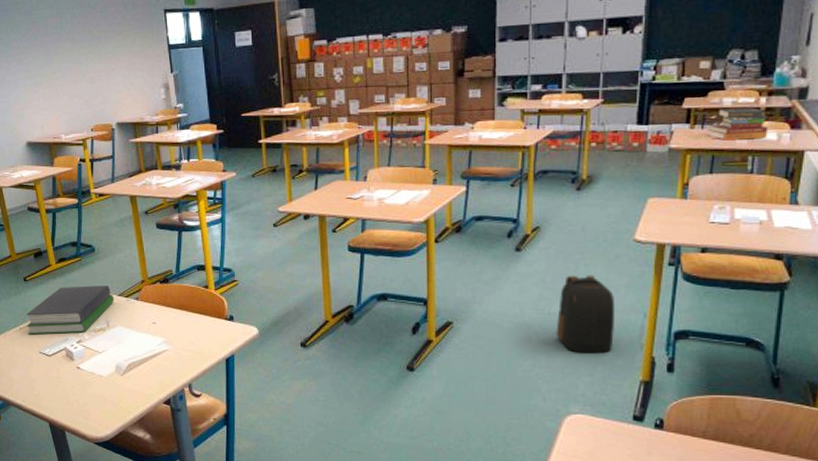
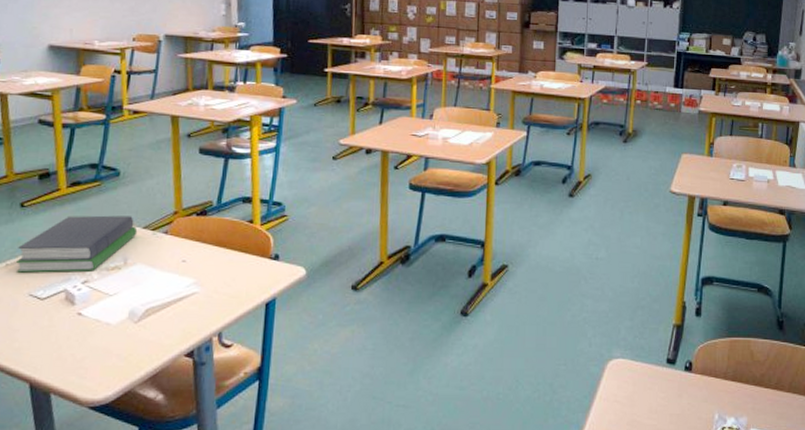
backpack: present [556,275,616,353] -> none [602,222,654,298]
books: present [706,107,769,141] -> none [727,81,773,109]

